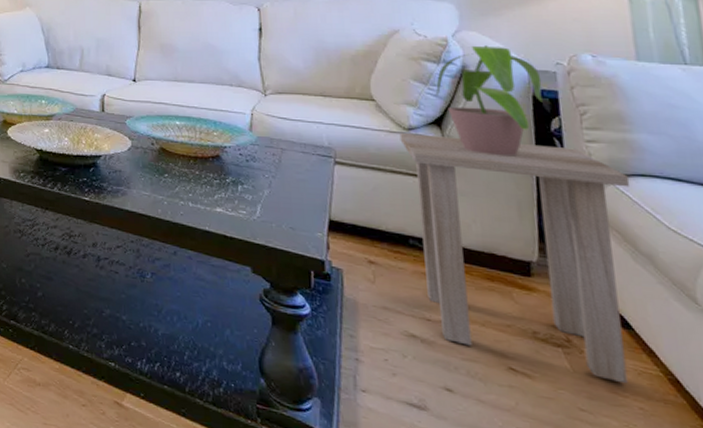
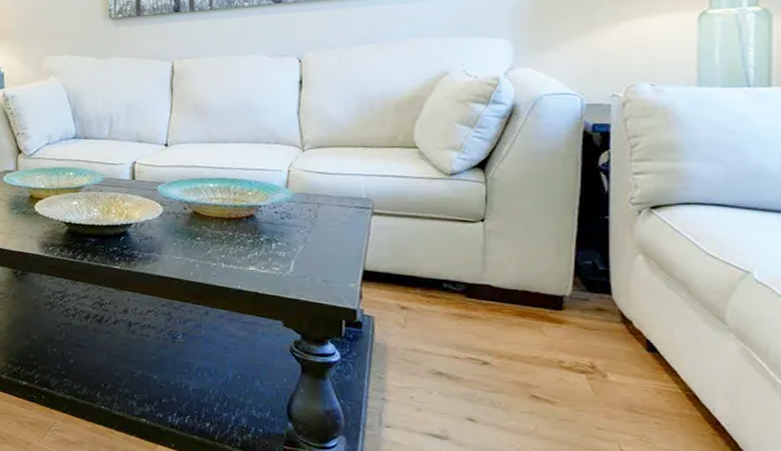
side table: present [399,132,631,384] -> none [441,178,674,402]
potted plant: present [435,45,544,157] -> none [481,82,595,195]

